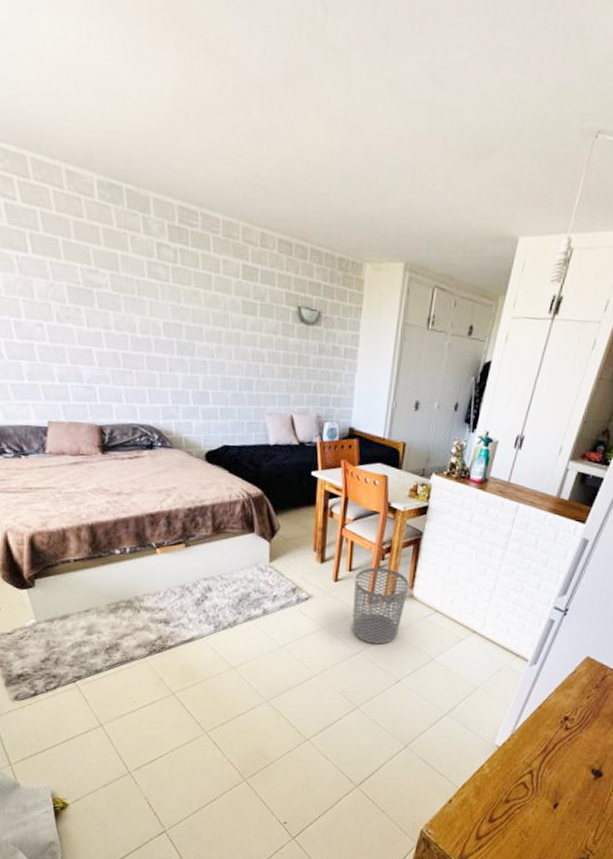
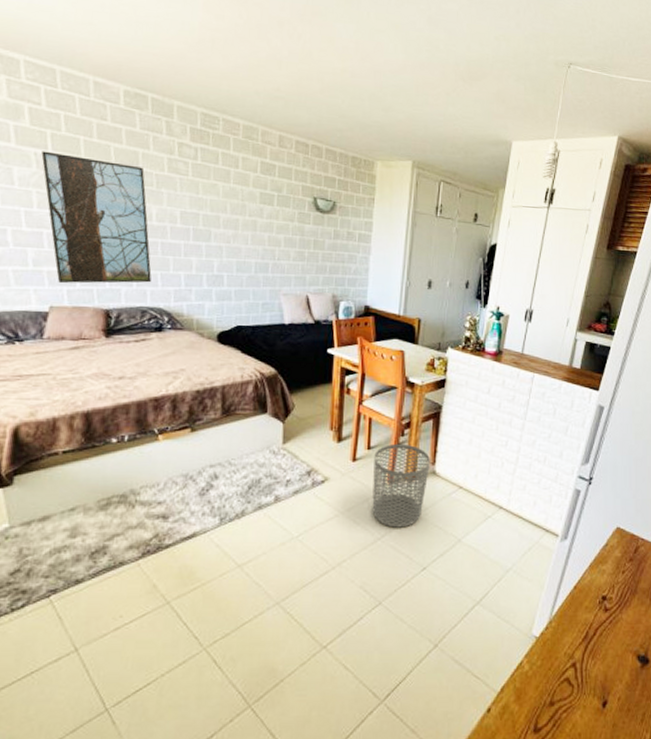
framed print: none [23,254,139,399] -> present [41,151,152,284]

